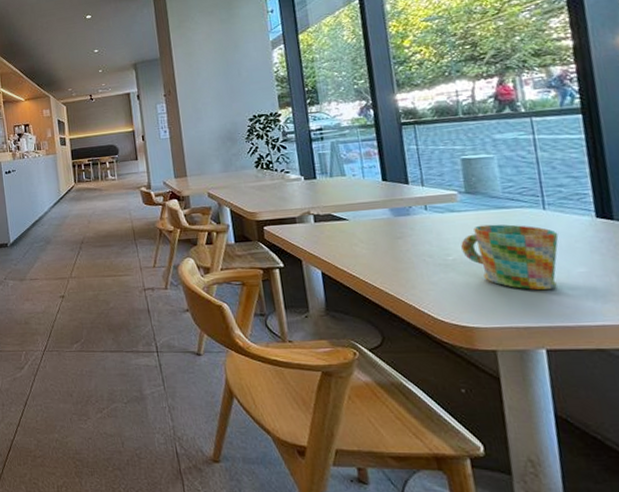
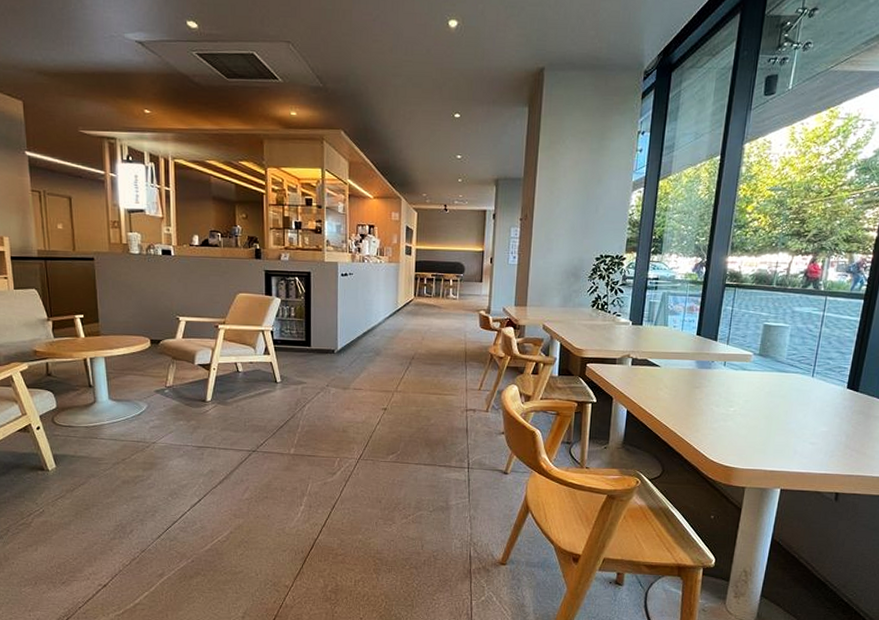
mug: present [461,224,559,291] -> none [742,384,816,443]

